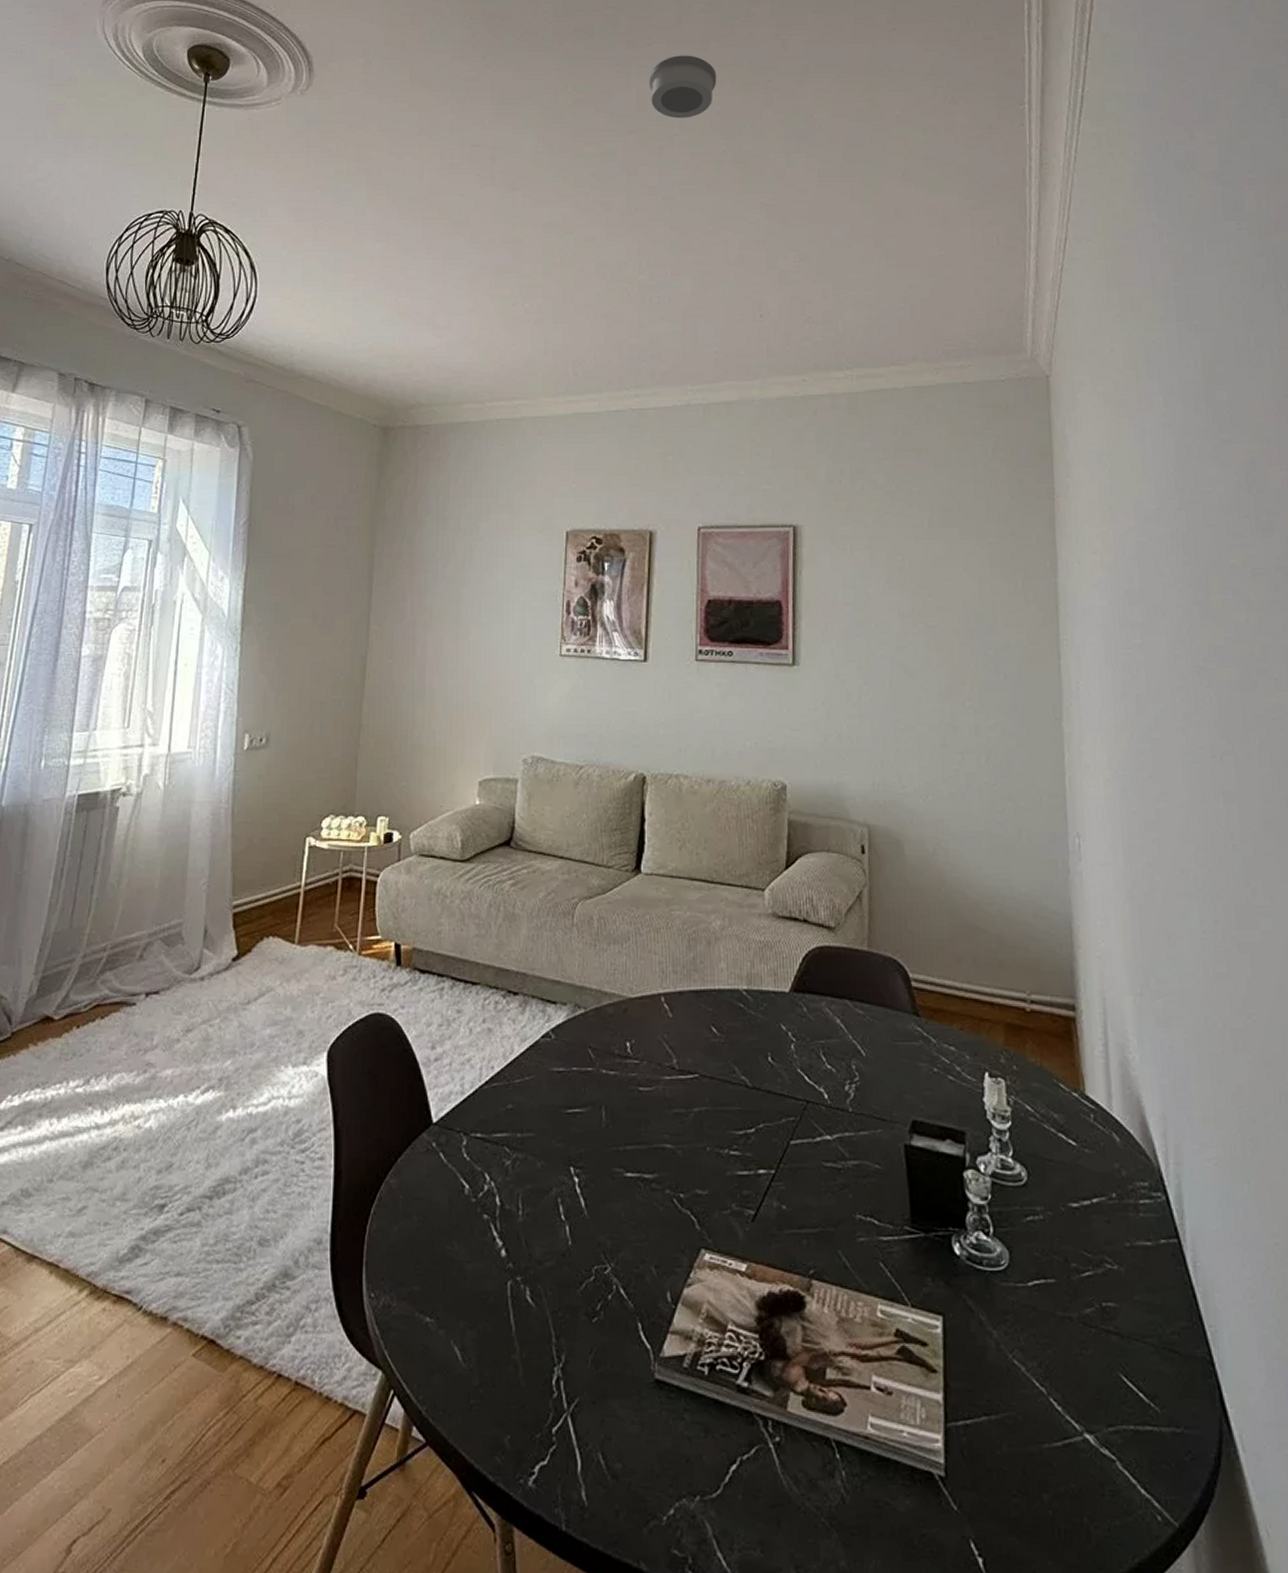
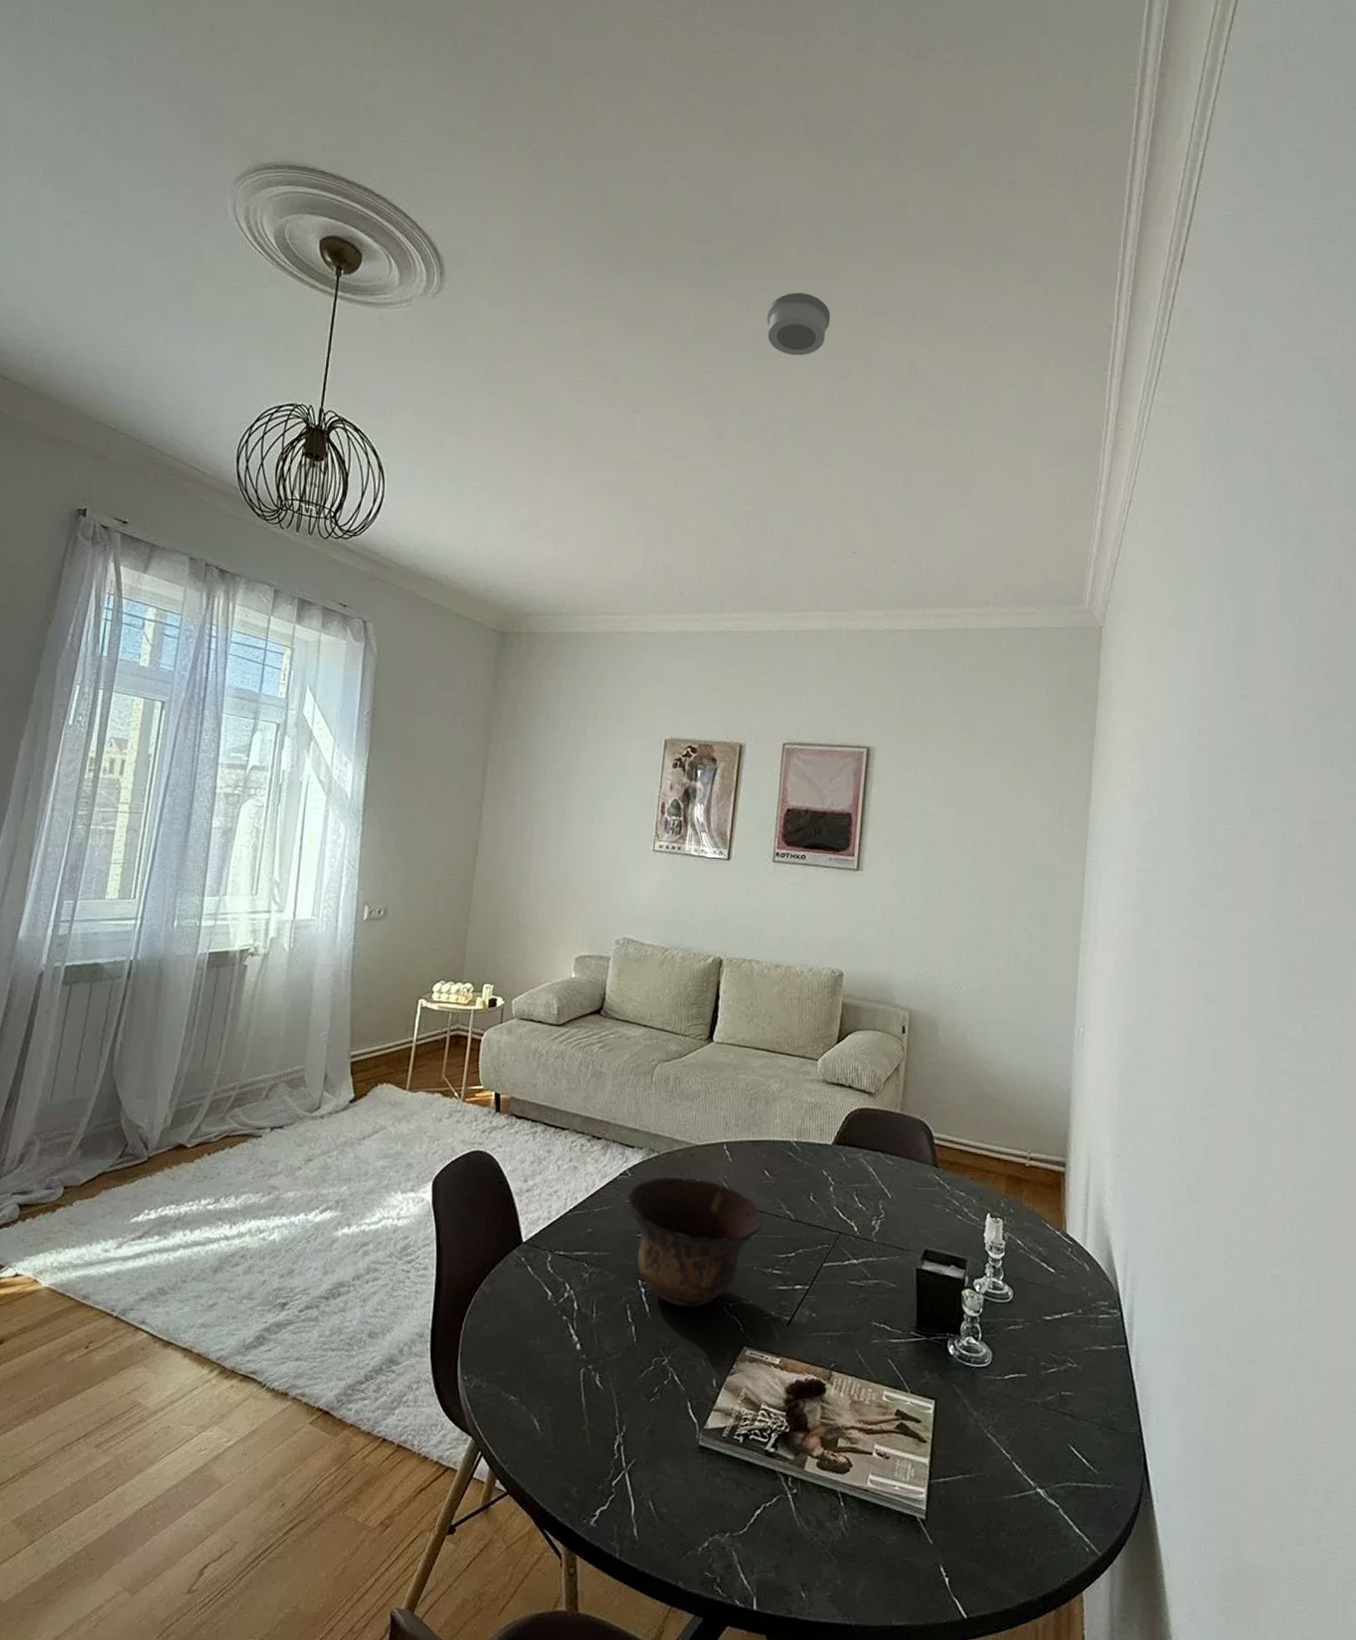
bowl: none [551,1039,715,1201] -> present [627,1177,764,1308]

